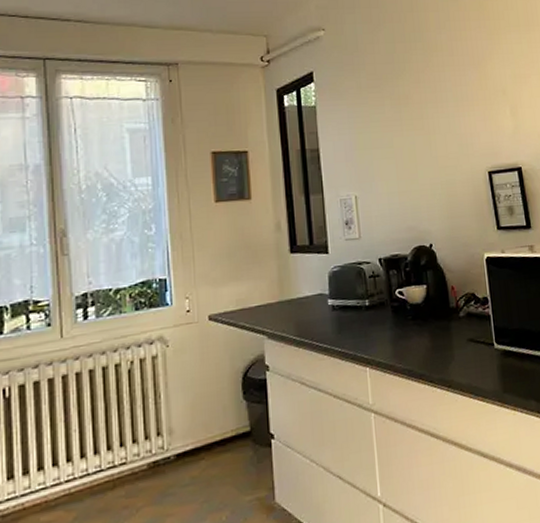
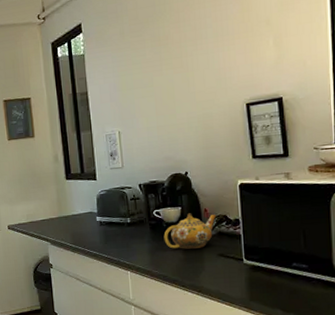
teapot: none [407,292,465,336] -> present [163,213,217,249]

